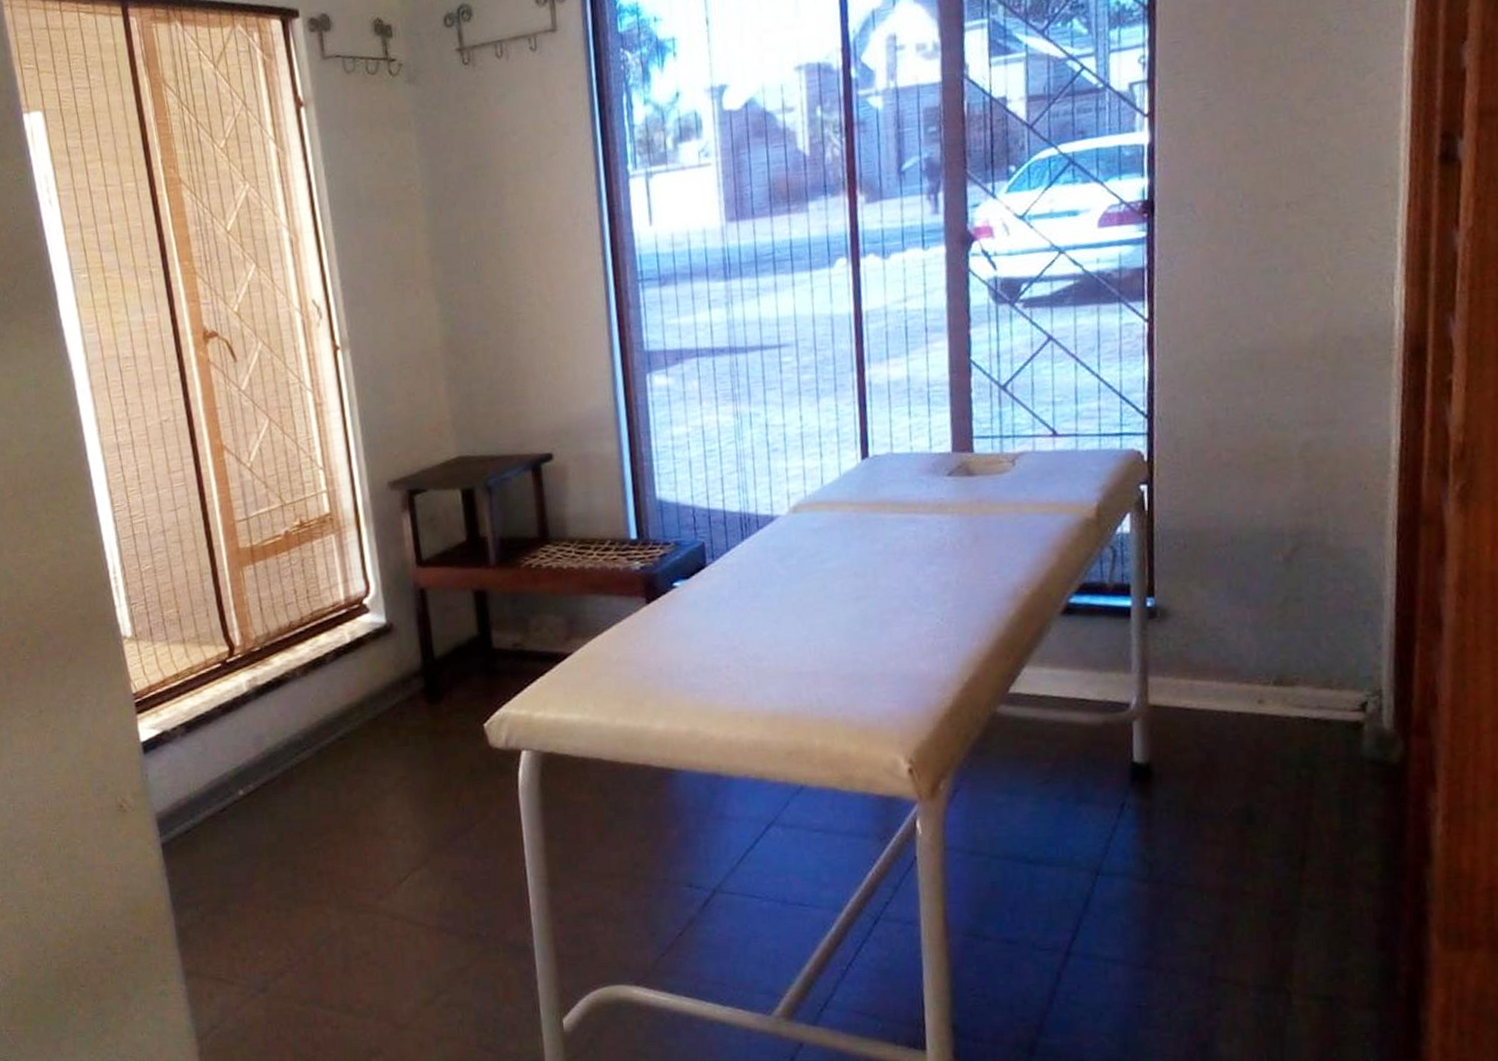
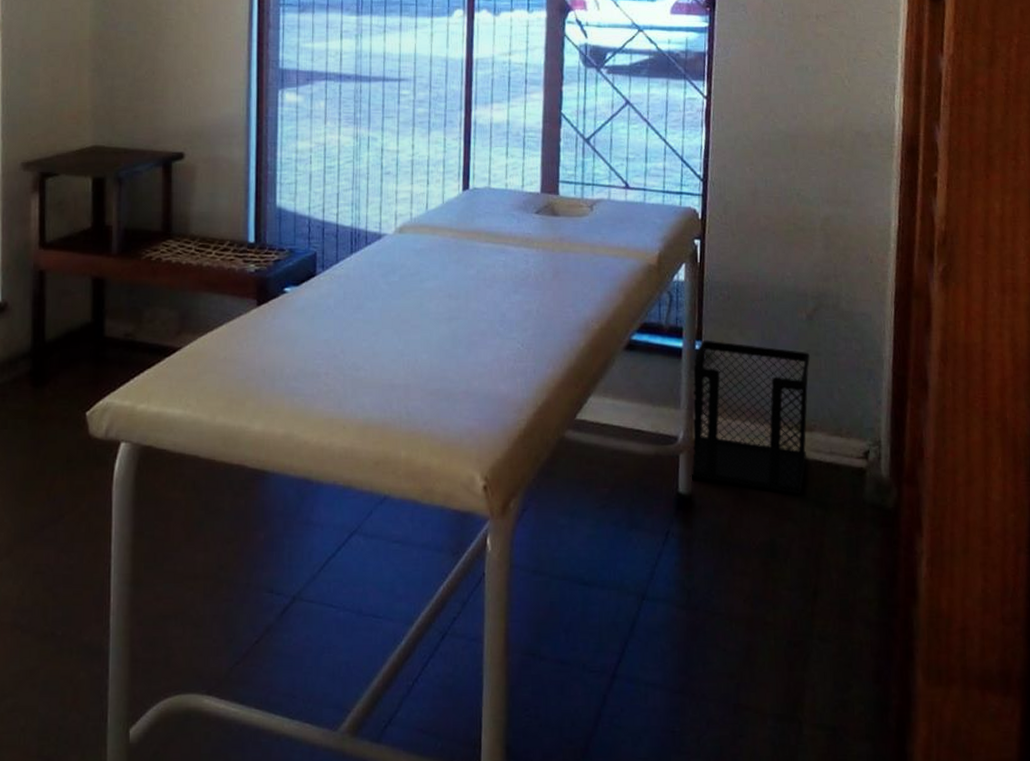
wastebasket: none [1144,595,1290,756] -> present [690,340,810,495]

